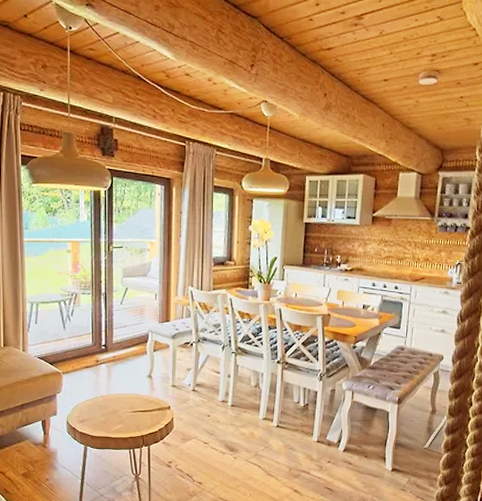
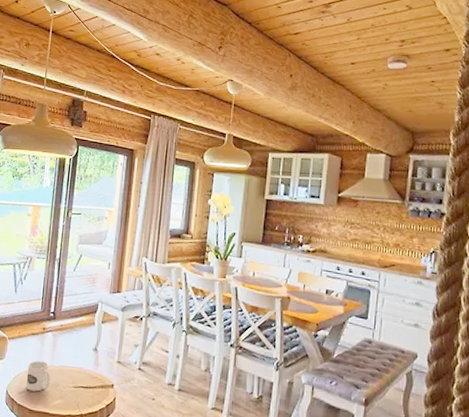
mug: none [85,391,109,419] -> present [25,360,51,392]

